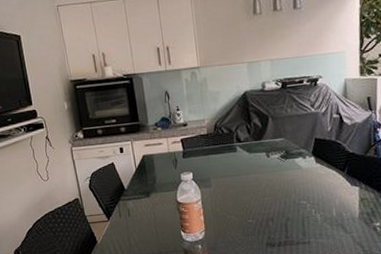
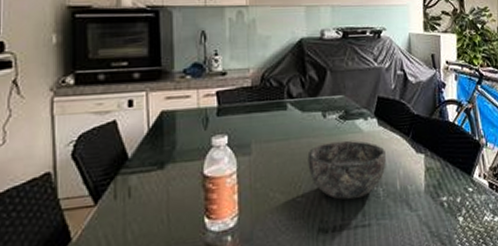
bowl: none [255,175,323,223] -> present [307,140,386,201]

